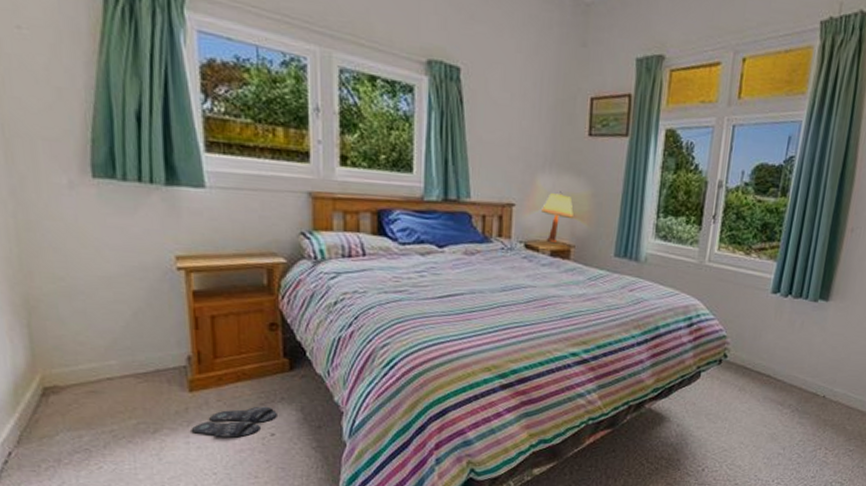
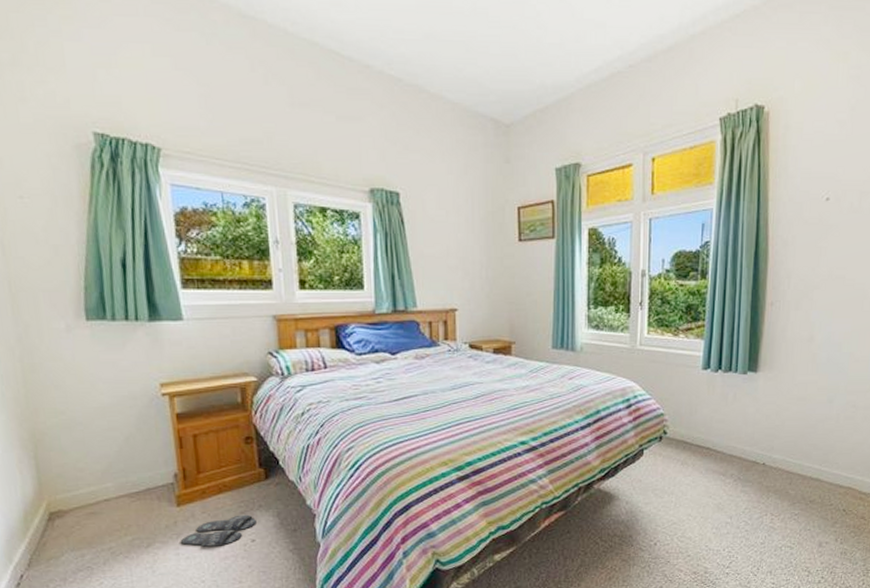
table lamp: present [541,193,573,244] -> none [482,295,511,342]

